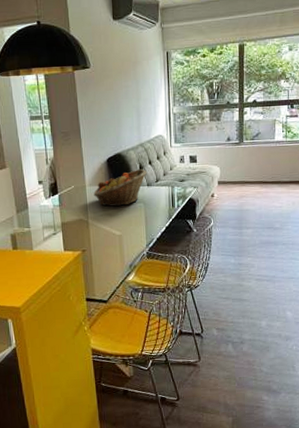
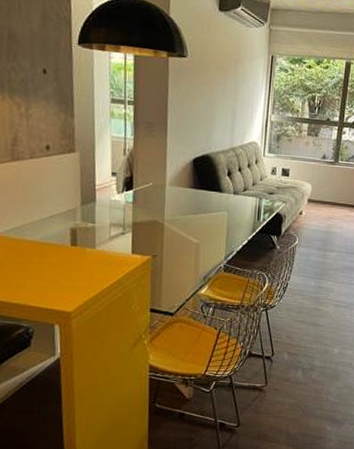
fruit basket: present [93,168,147,207] -> none [173,174,235,213]

